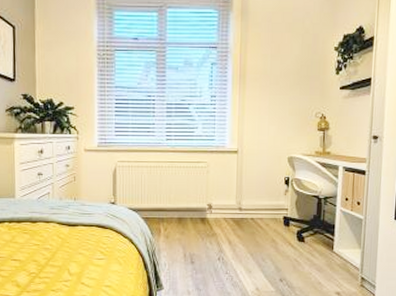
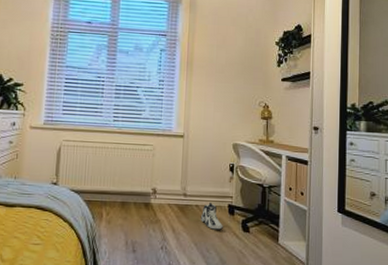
sneaker: none [255,216,278,241] -> present [200,203,223,230]

